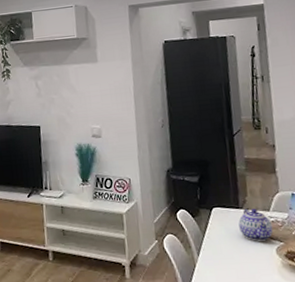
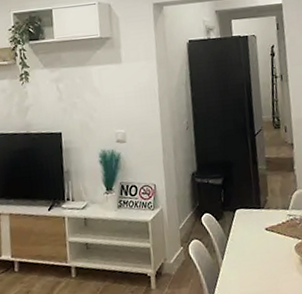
teapot: present [238,208,273,241] -> none [260,207,292,241]

